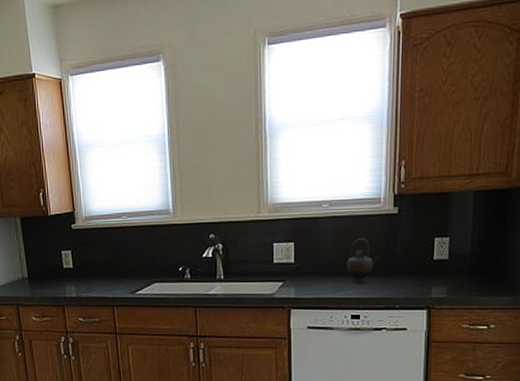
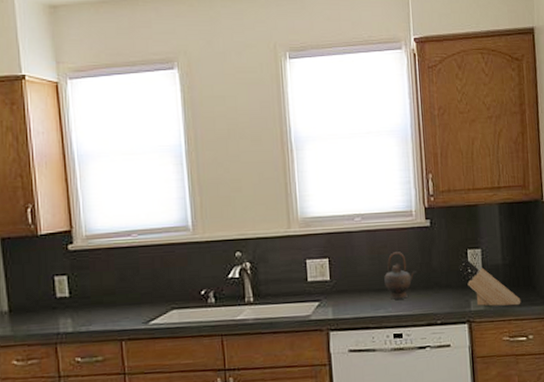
knife block: none [424,245,487,295] -> present [459,257,521,306]

